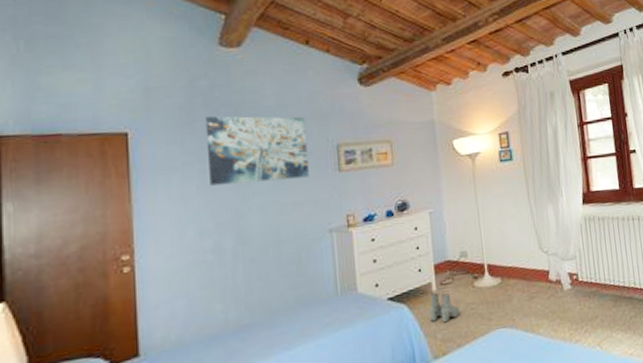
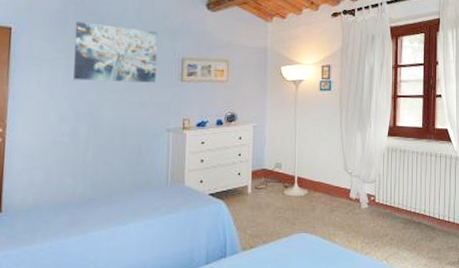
boots: present [429,292,460,323] -> none [242,194,269,221]

